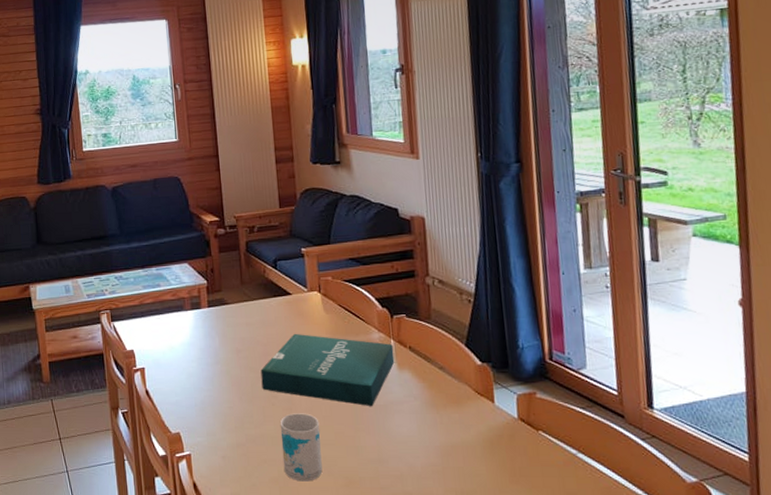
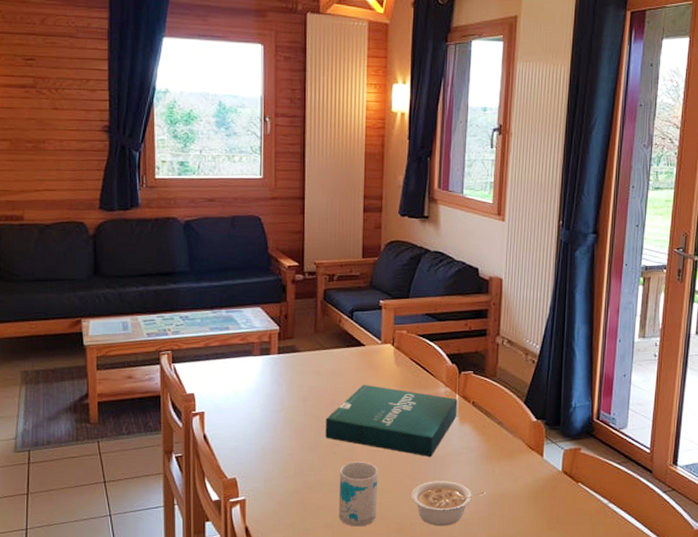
legume: none [356,431,436,481] -> present [411,481,485,526]

